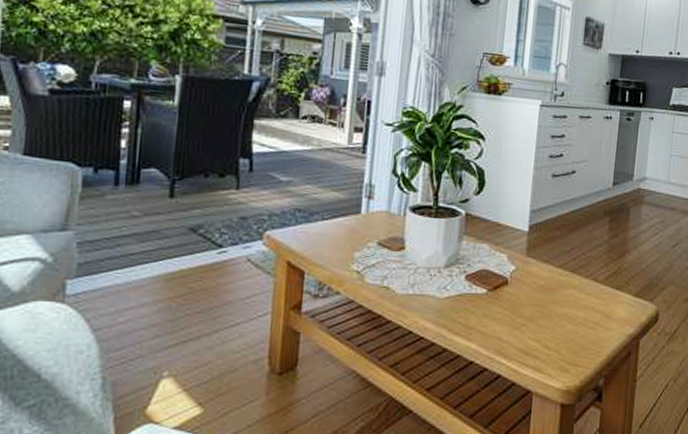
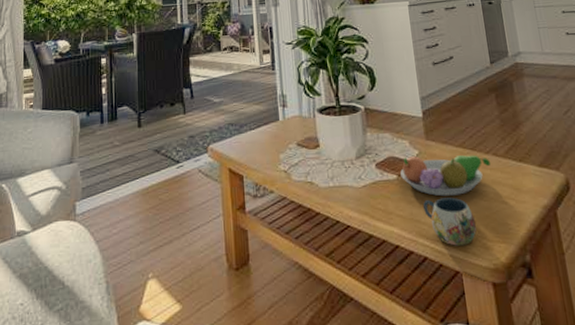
fruit bowl: none [491,272,588,317] -> present [400,155,490,196]
mug: none [508,317,559,366] -> present [423,197,477,246]

